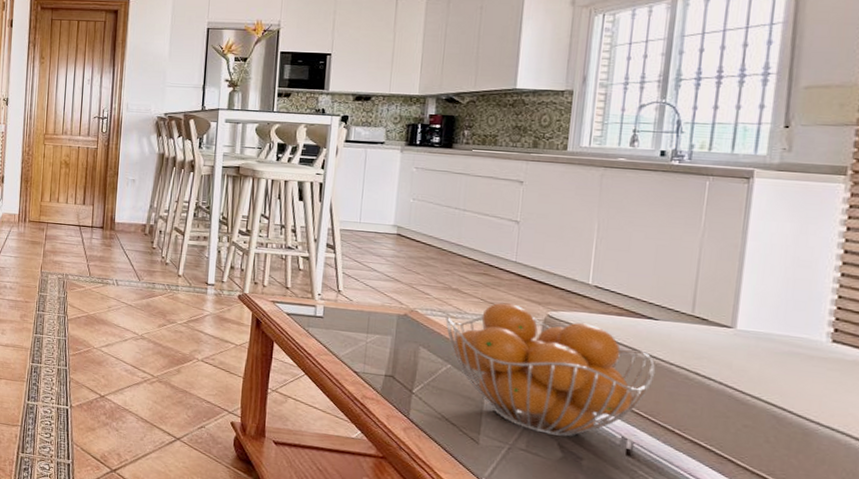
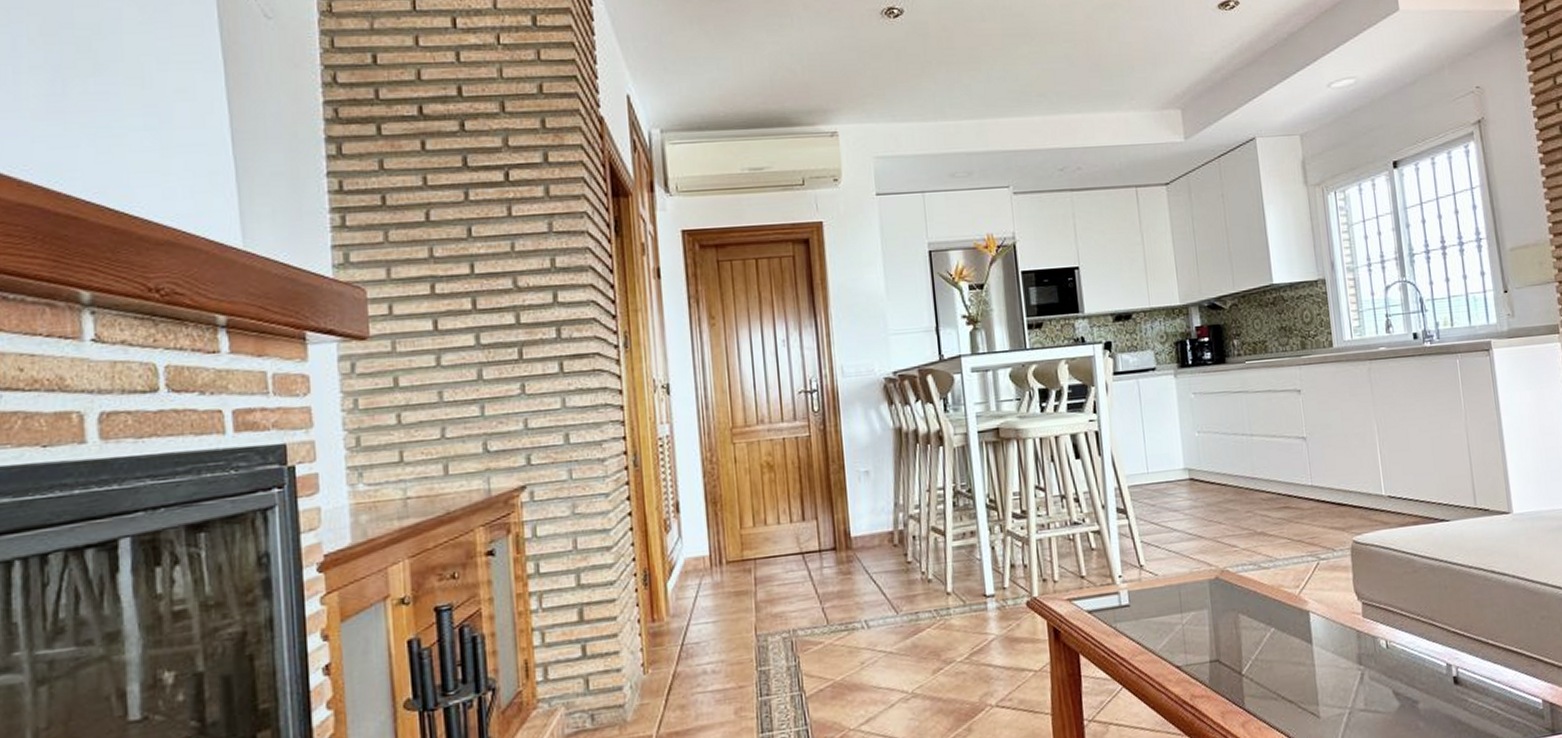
fruit basket: present [445,303,656,437] -> none [1258,536,1460,684]

